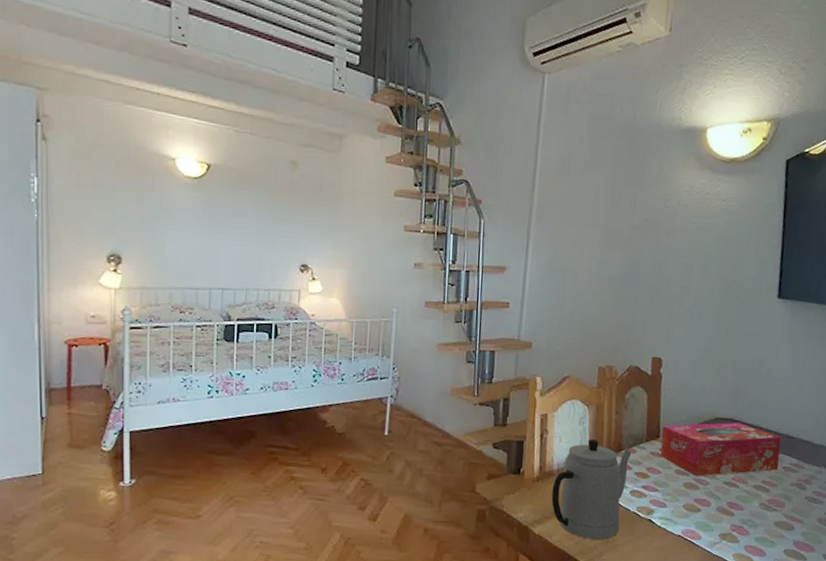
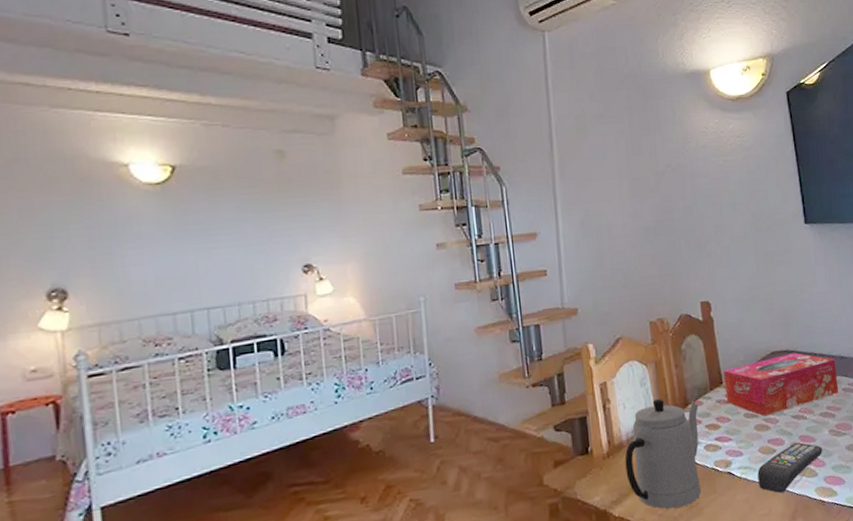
remote control: none [677,508,749,550] -> present [757,442,823,494]

